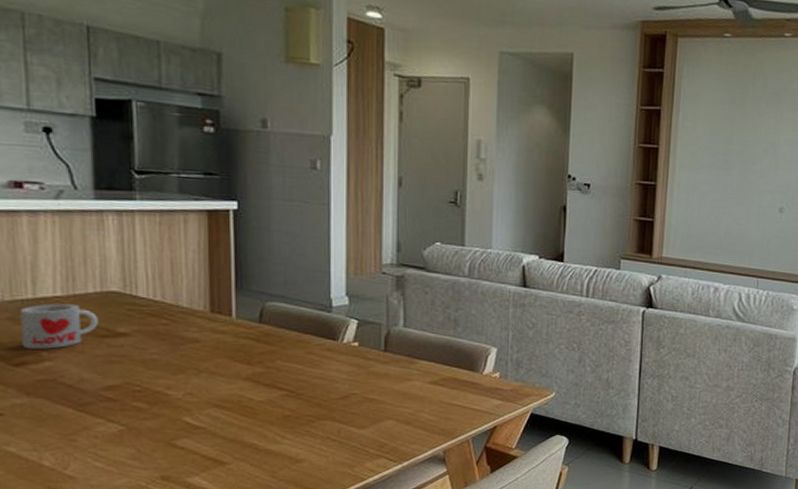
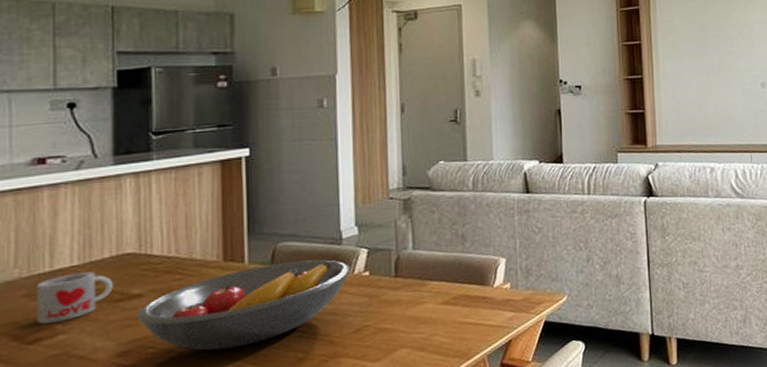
fruit bowl: none [123,322,340,398] -> present [136,259,351,351]

